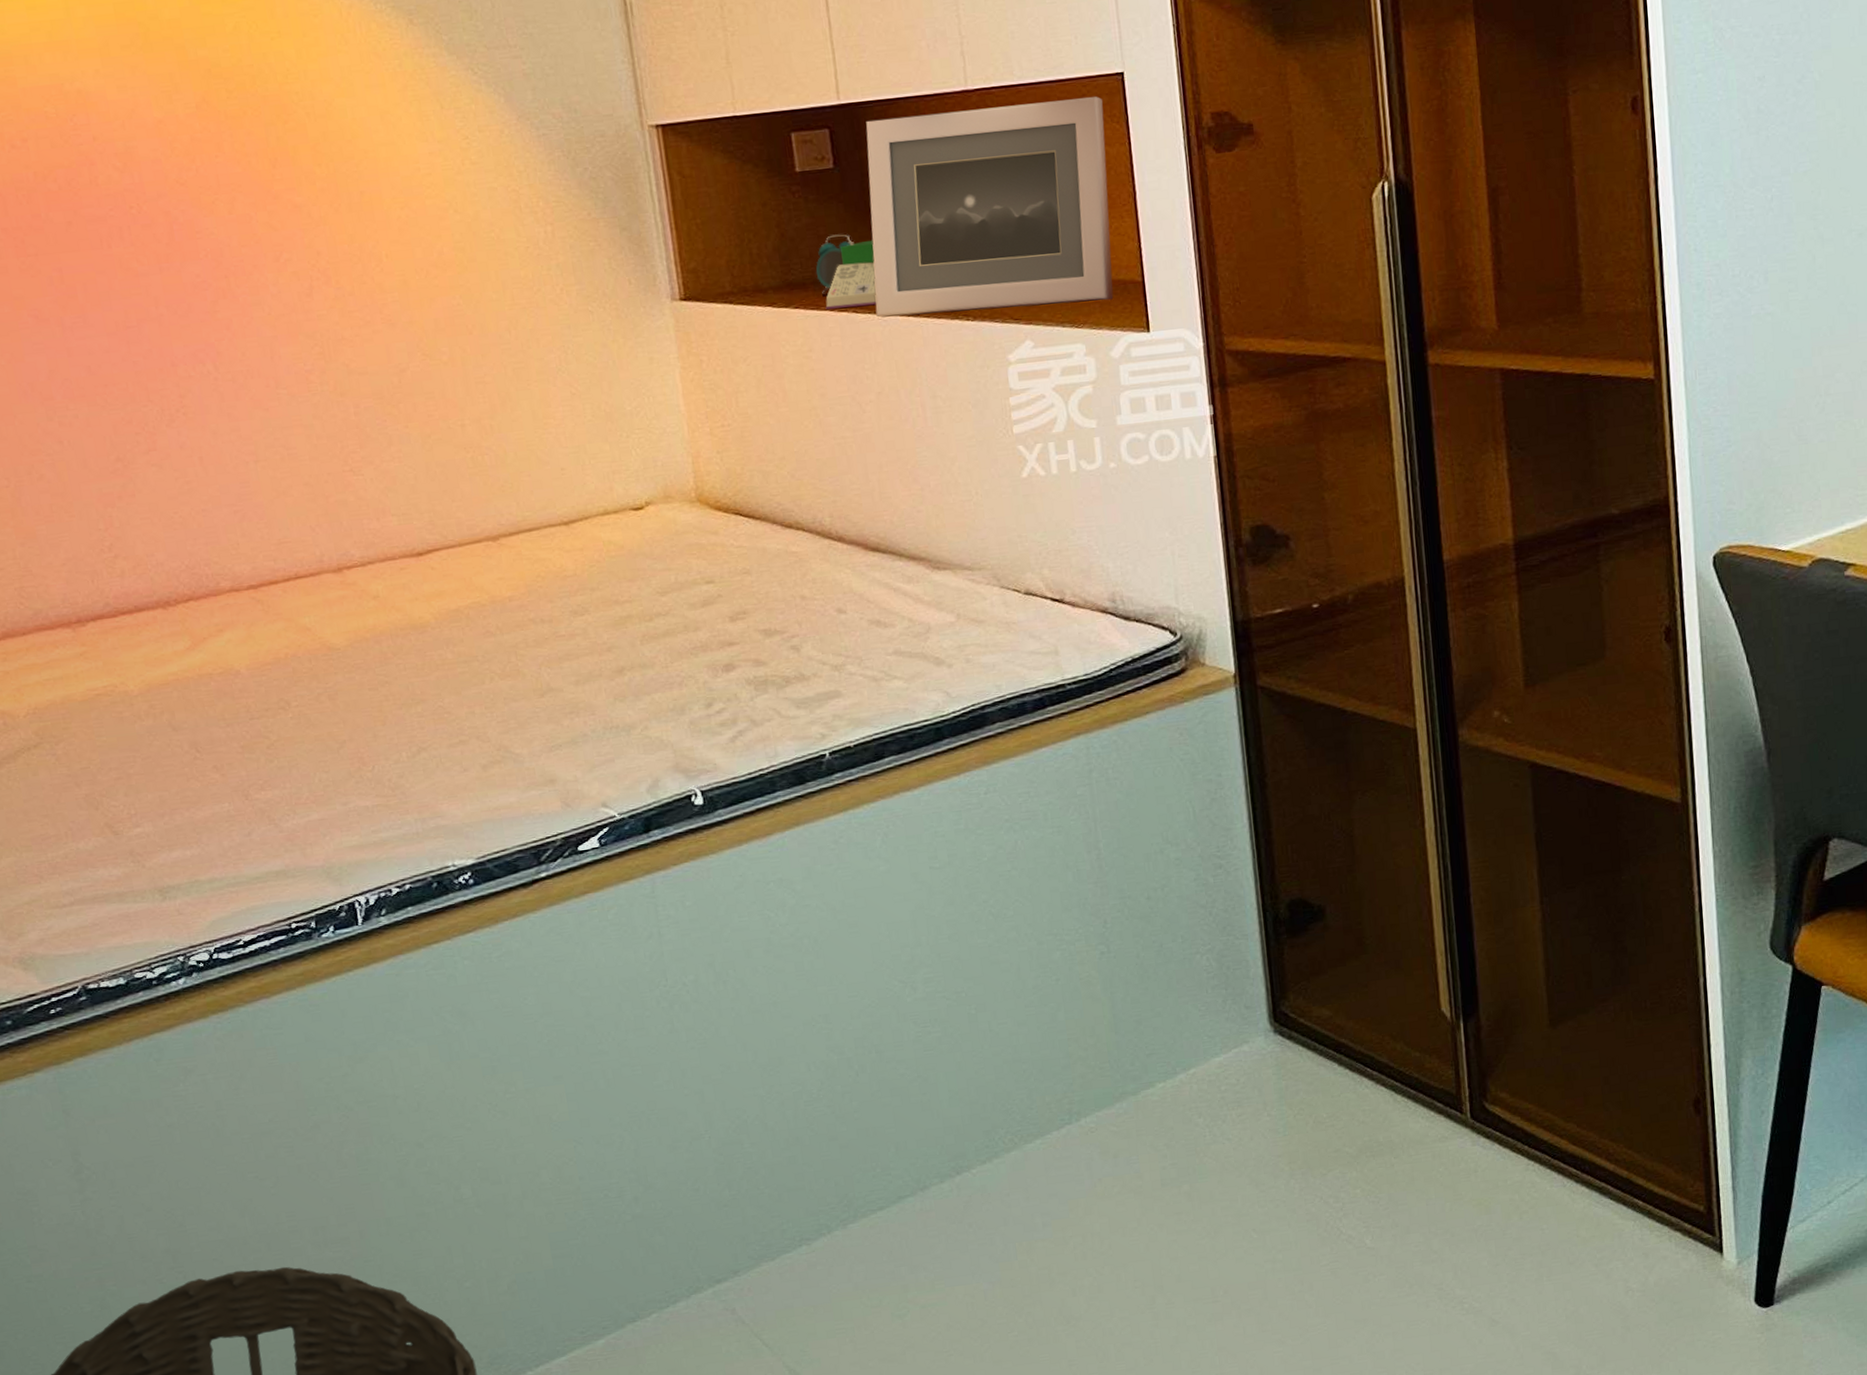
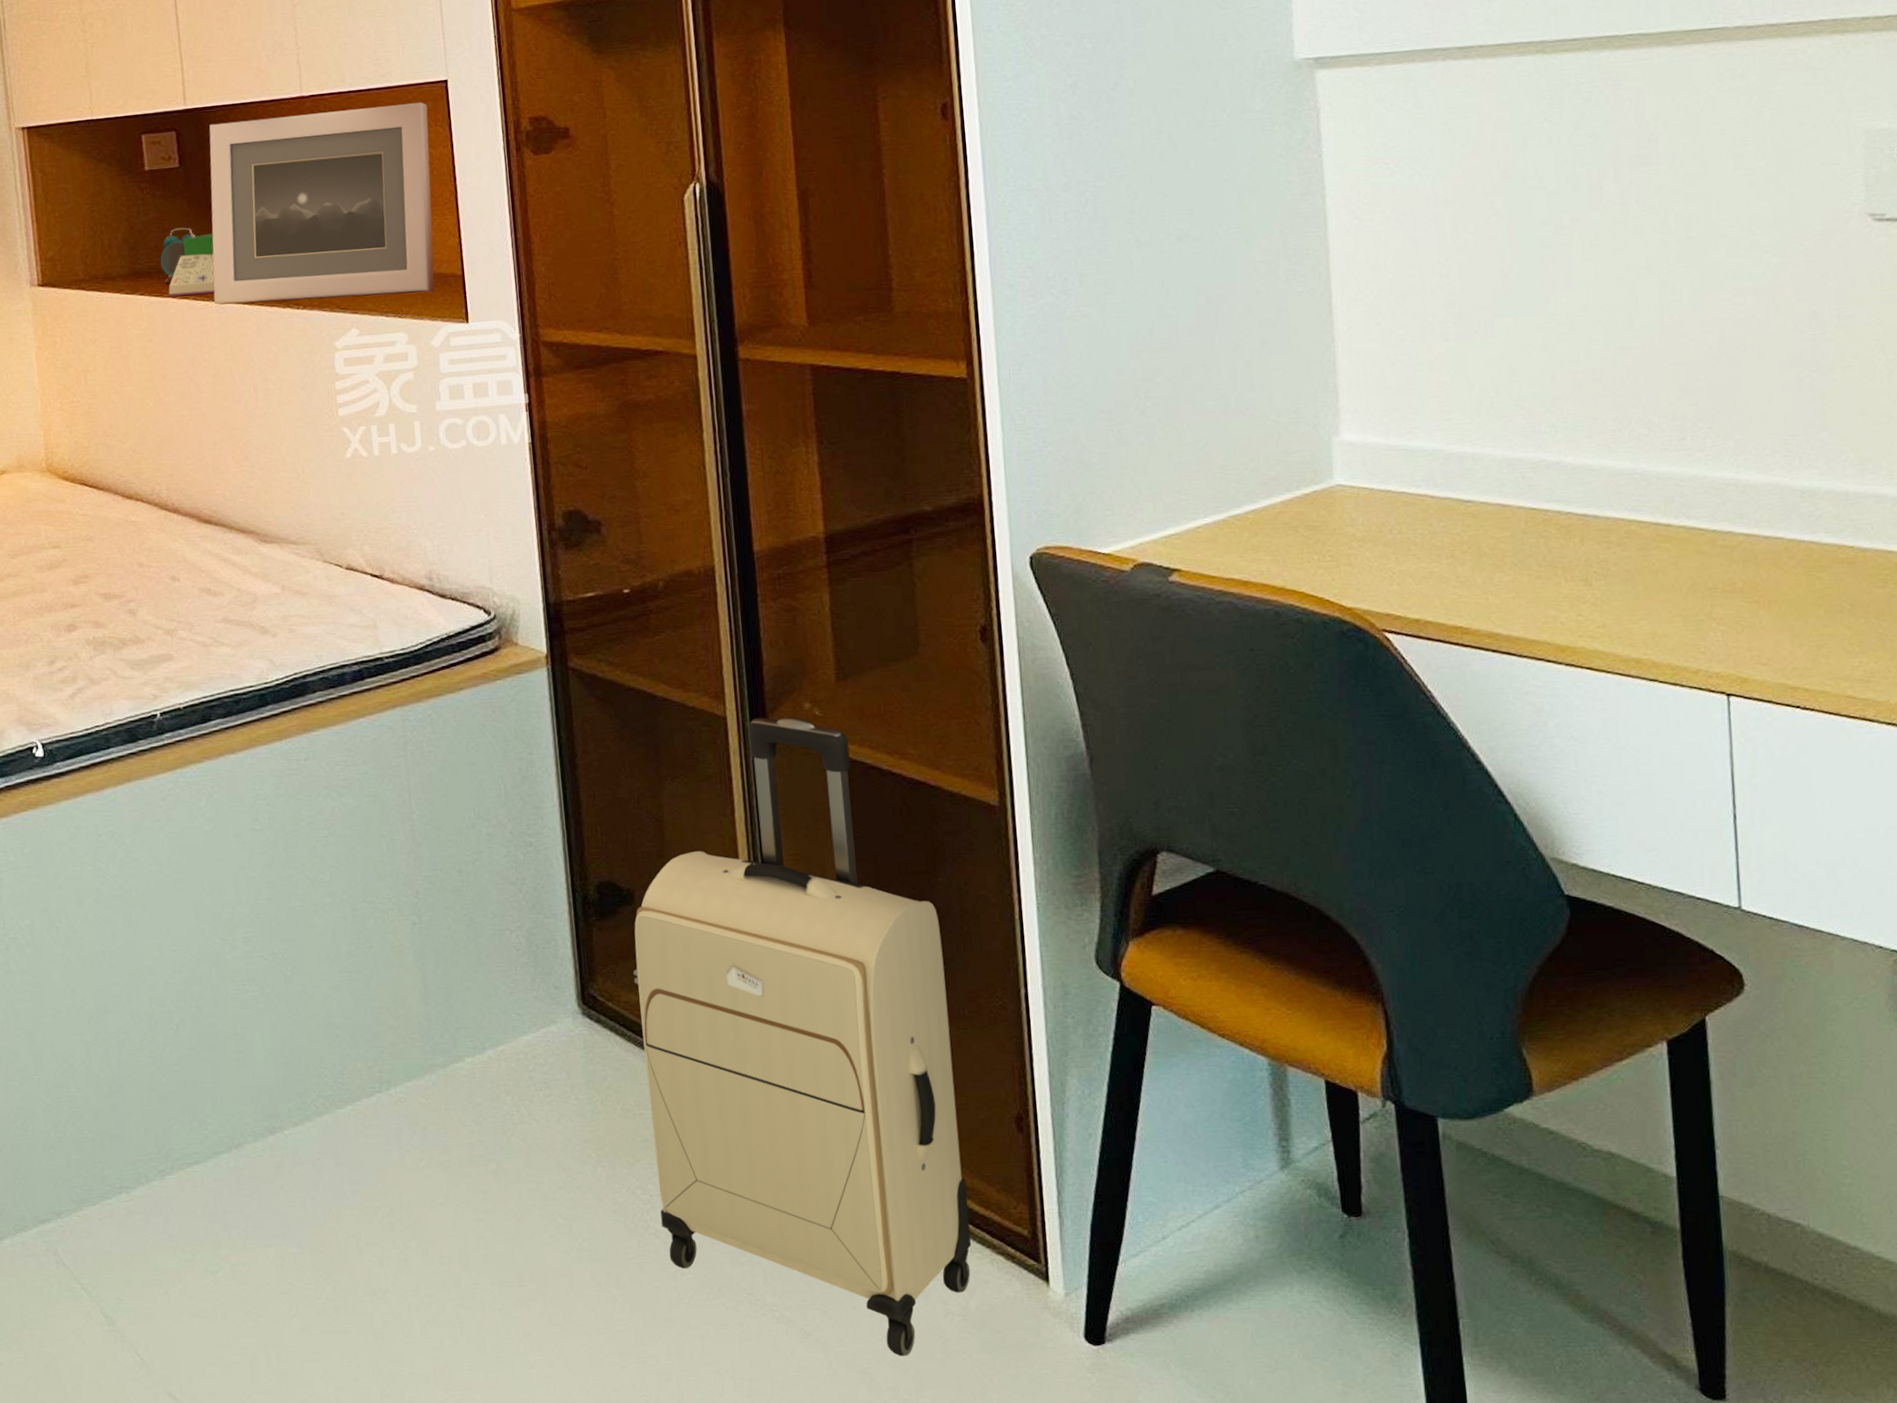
suitcase: none [1325,725,1651,1335] -> present [633,716,972,1356]

